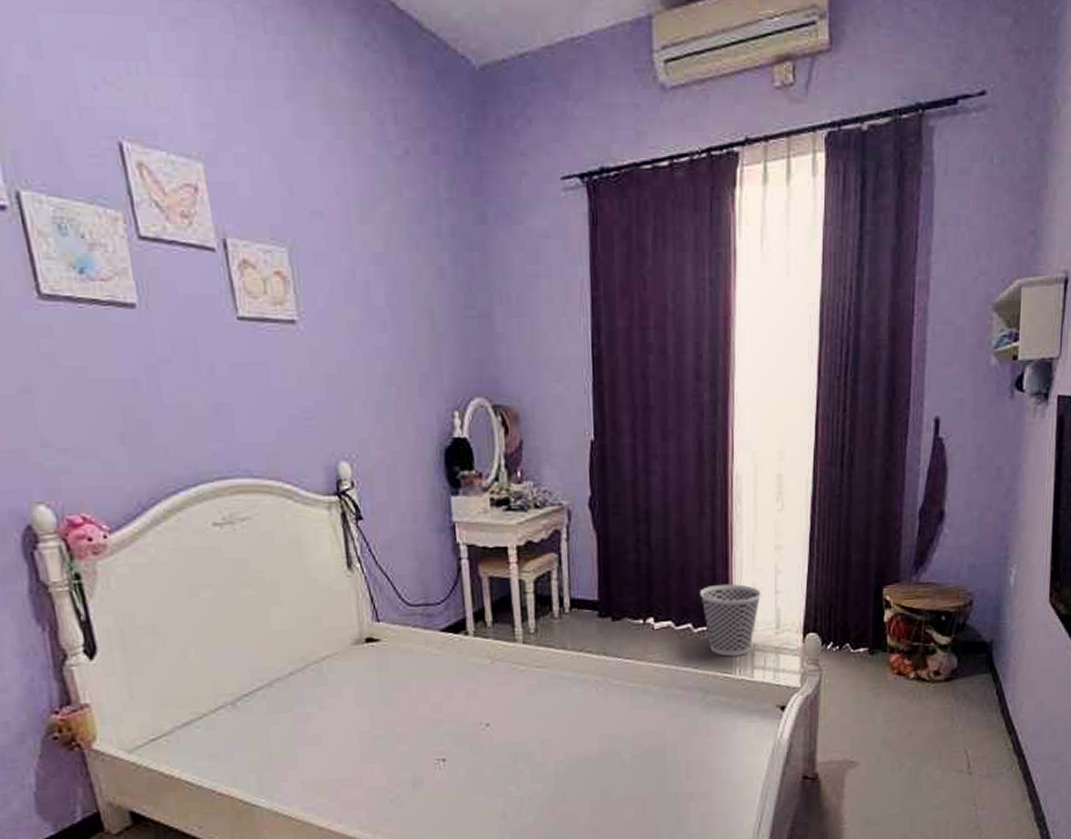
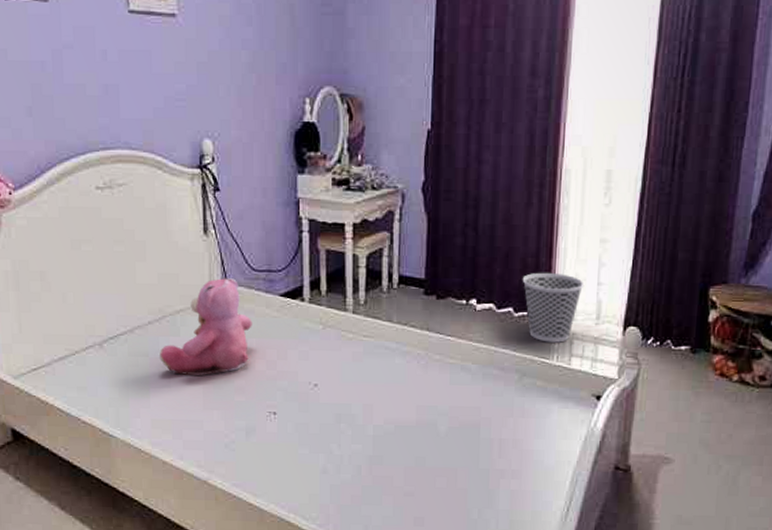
teddy bear: none [305,615,412,729] -> present [159,277,252,376]

